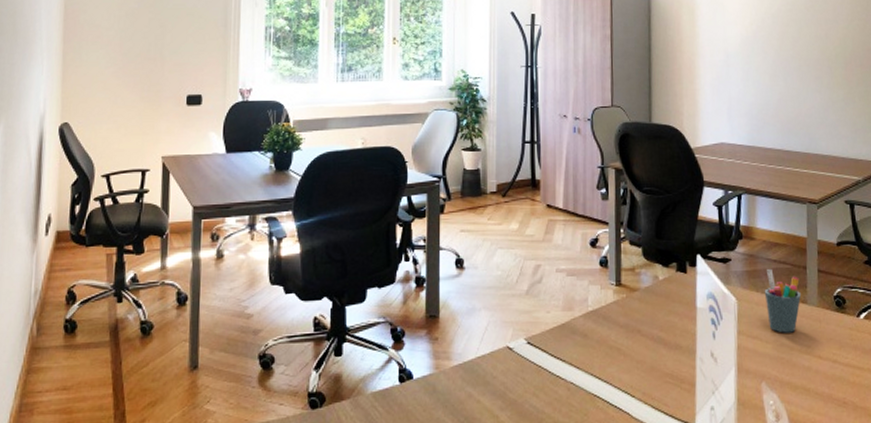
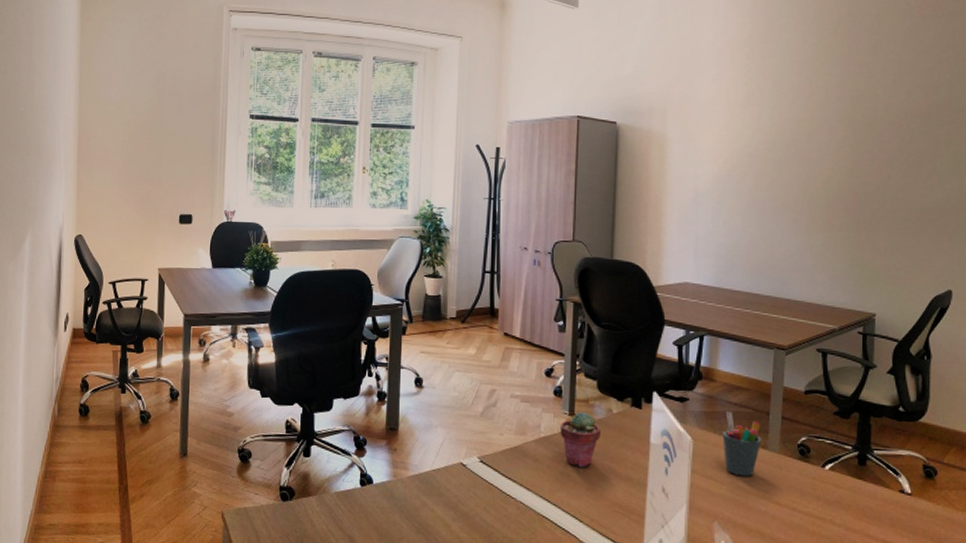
potted succulent: none [608,280,648,340] -> present [560,411,600,468]

